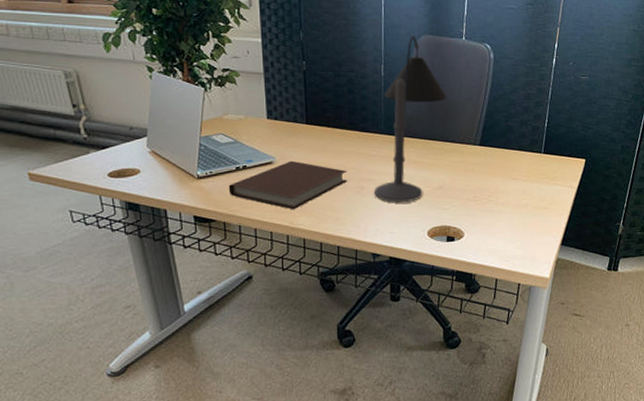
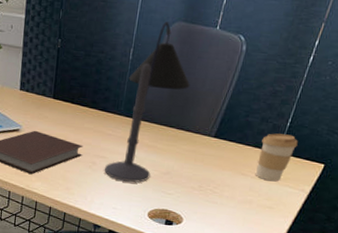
coffee cup: none [524,134,558,182] -> present [255,133,298,182]

